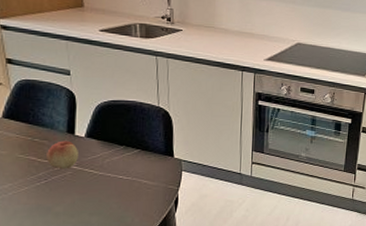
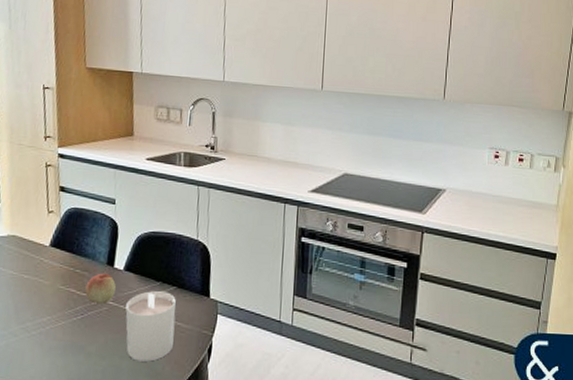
candle: none [91,153,142,216] -> present [125,290,176,362]

